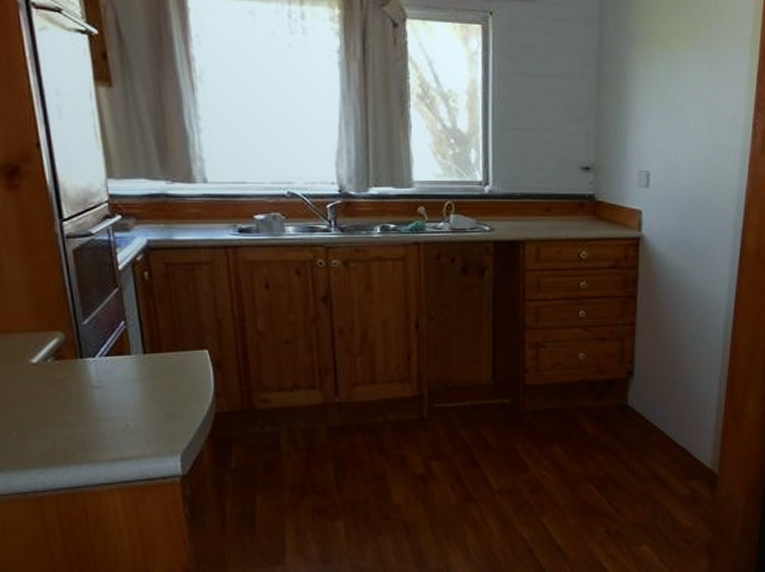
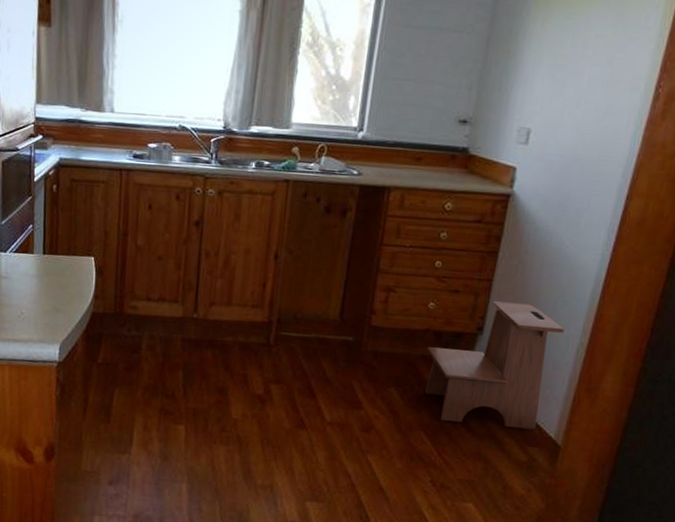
step stool: none [582,343,707,470] -> present [424,301,565,430]

